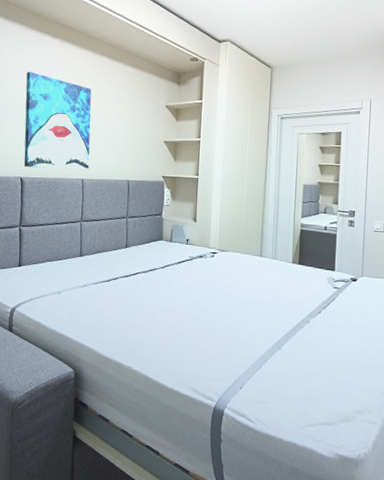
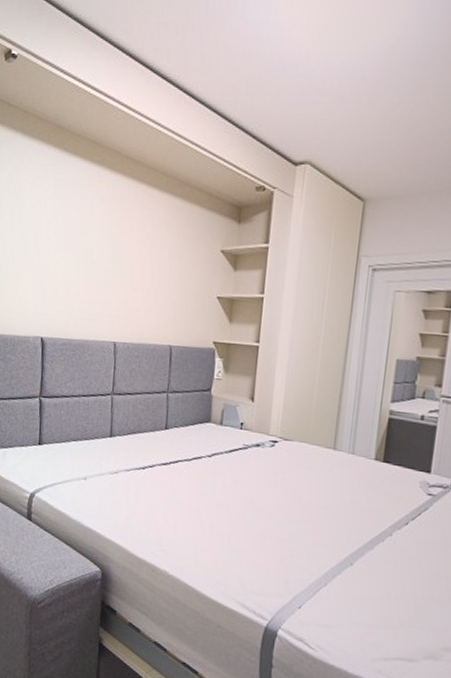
wall art: present [24,72,92,170] -> none [45,204,128,331]

